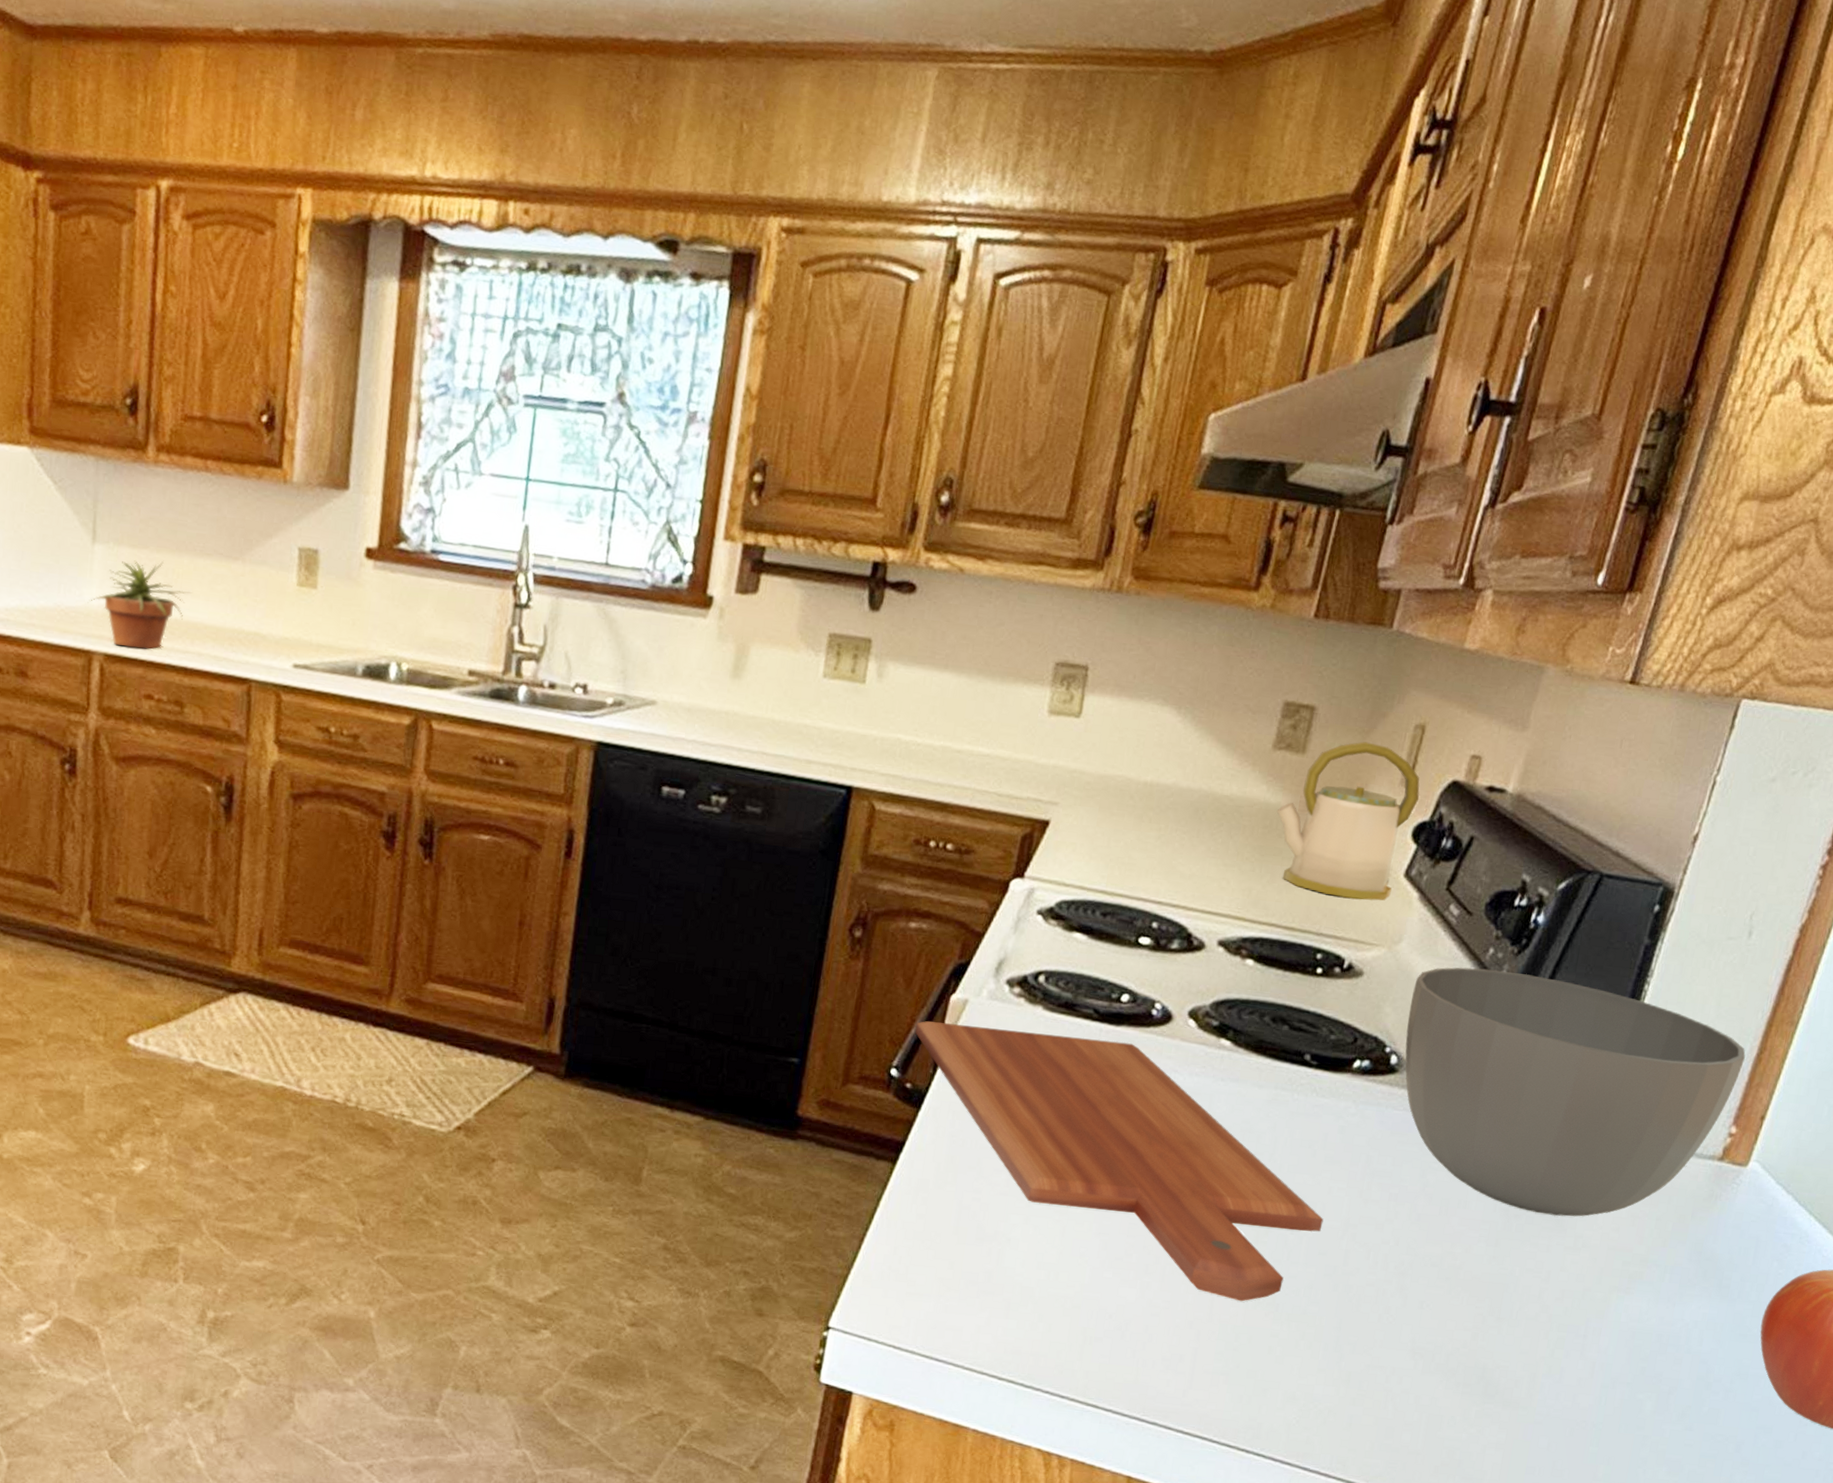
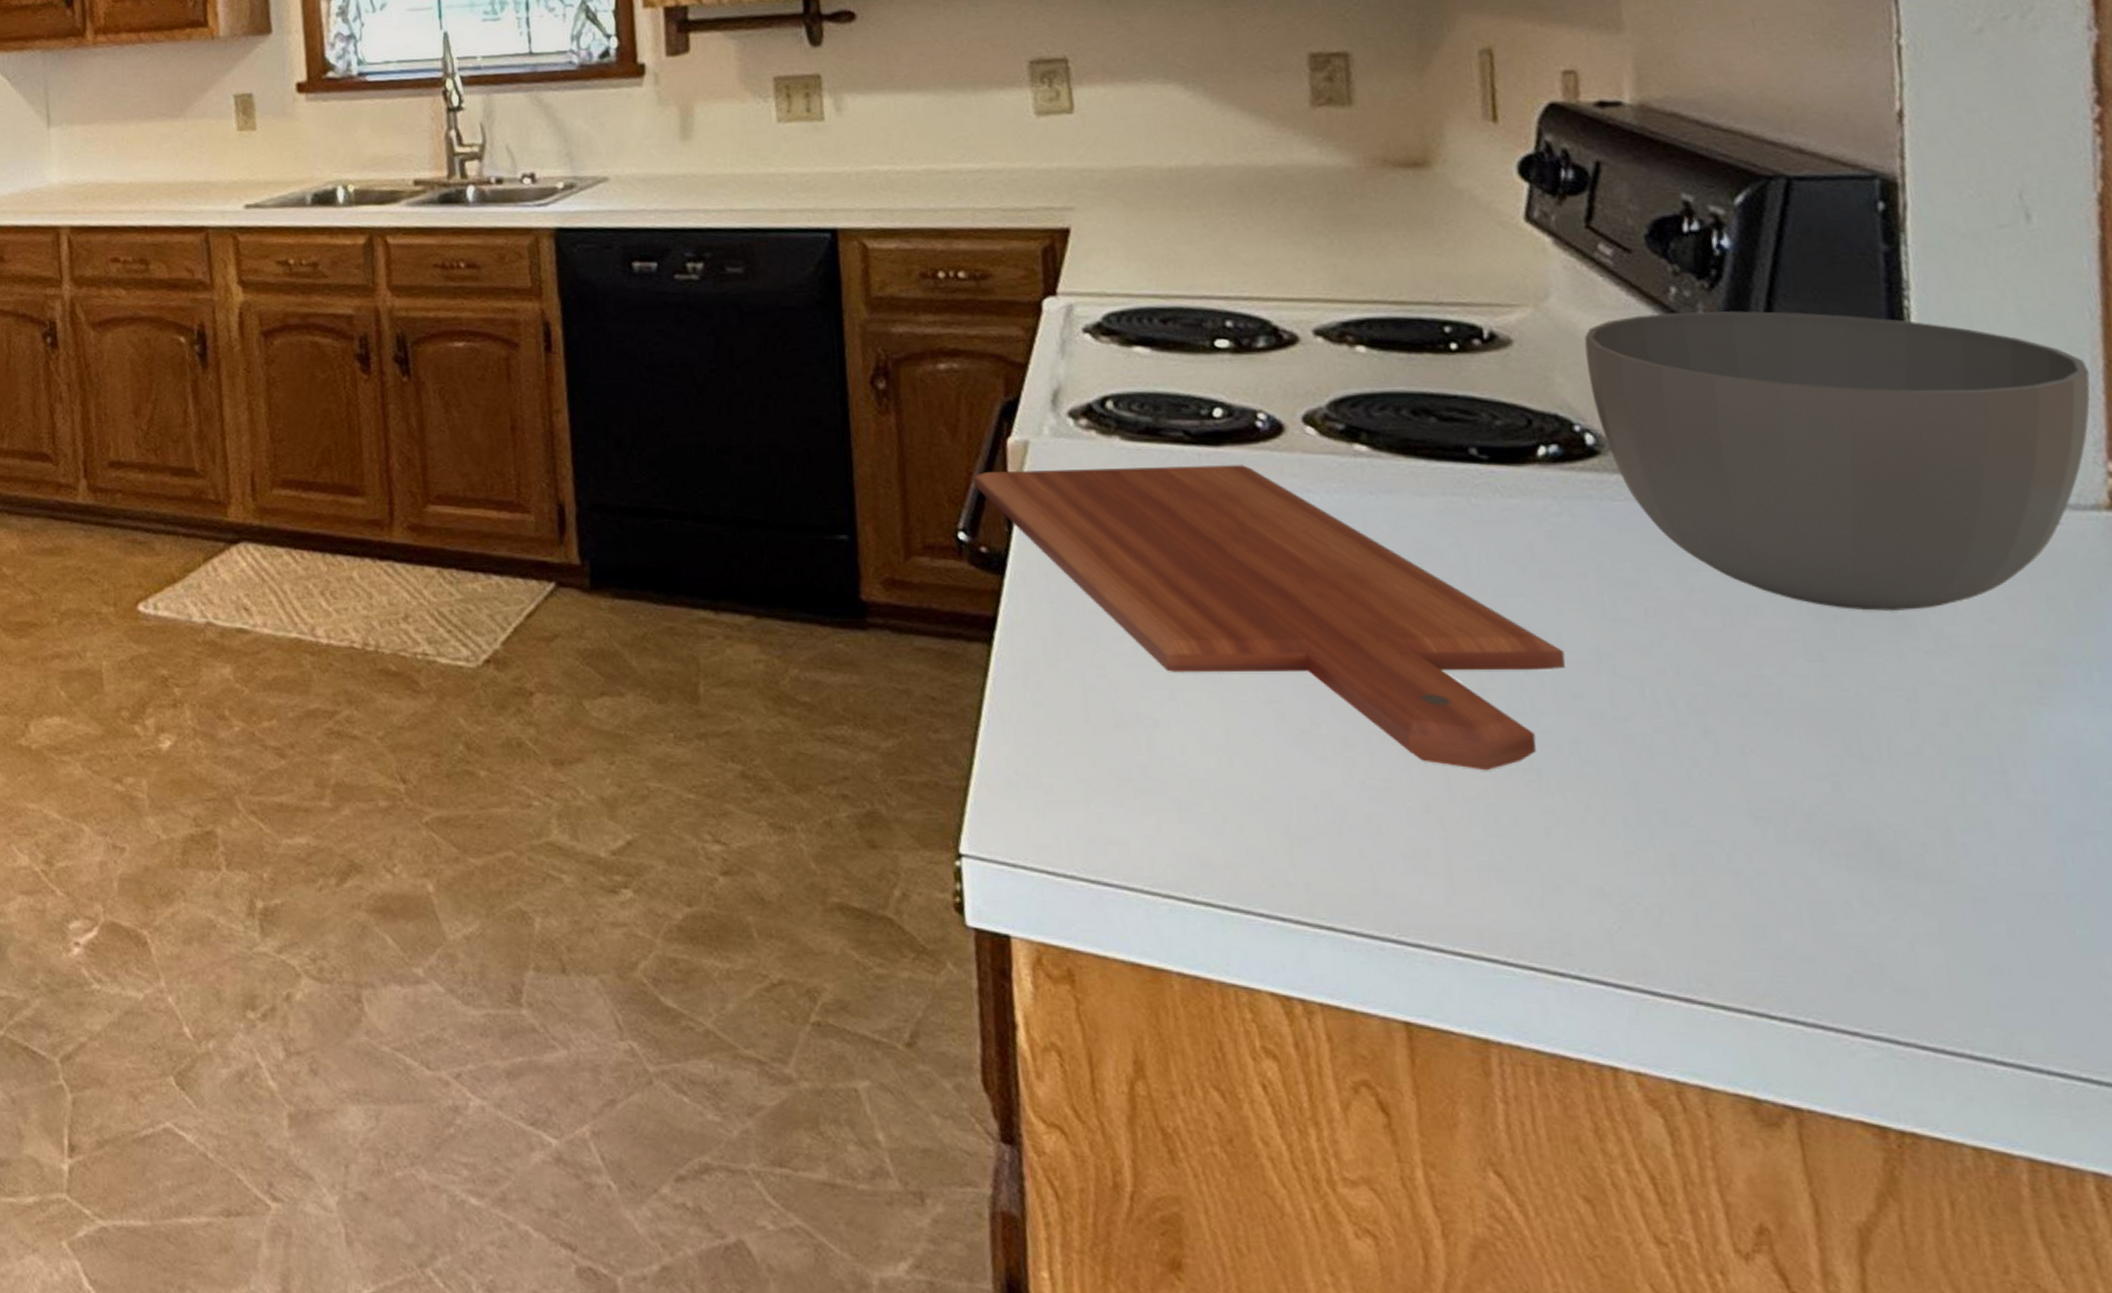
potted plant: present [87,560,192,650] -> none [49,130,142,217]
kettle: present [1276,741,1420,901] -> none [1338,79,1516,257]

